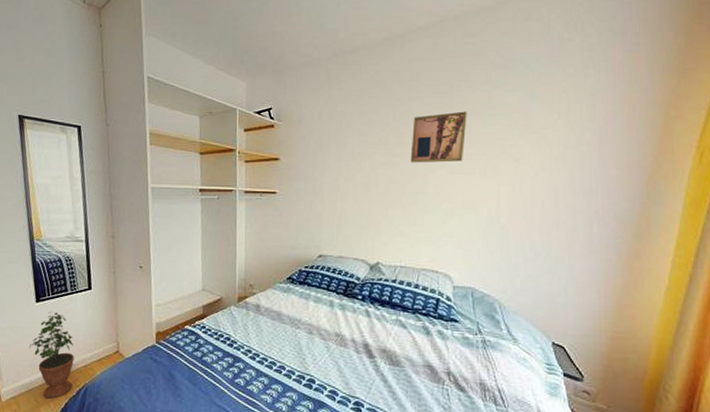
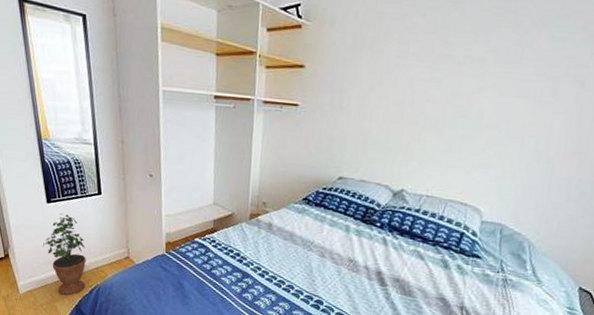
wall art: present [410,111,467,163] -> none [455,20,533,82]

